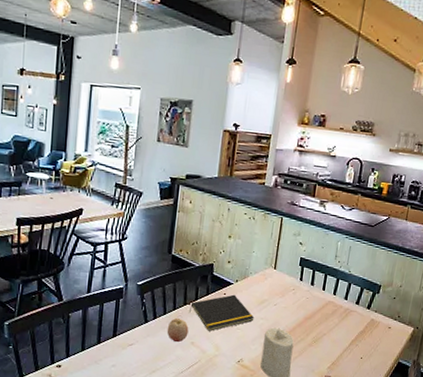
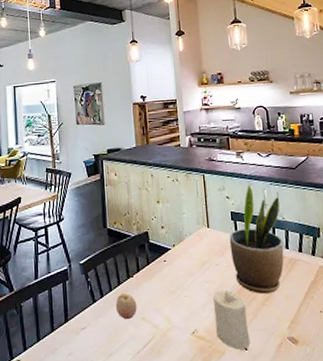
notepad: present [189,294,255,331] -> none [133,260,200,303]
potted plant: none [290,234,351,337] -> present [229,185,284,294]

